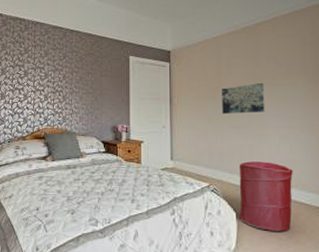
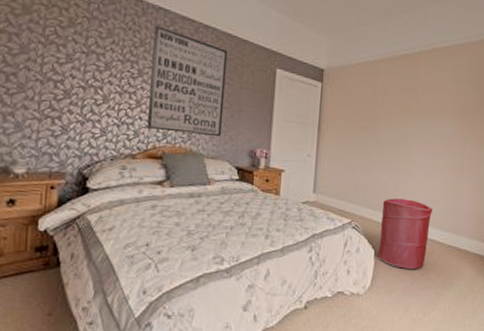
wall art: none [32,36,89,118] -> present [146,25,228,137]
wall art: present [222,82,265,114] -> none [372,116,417,148]

